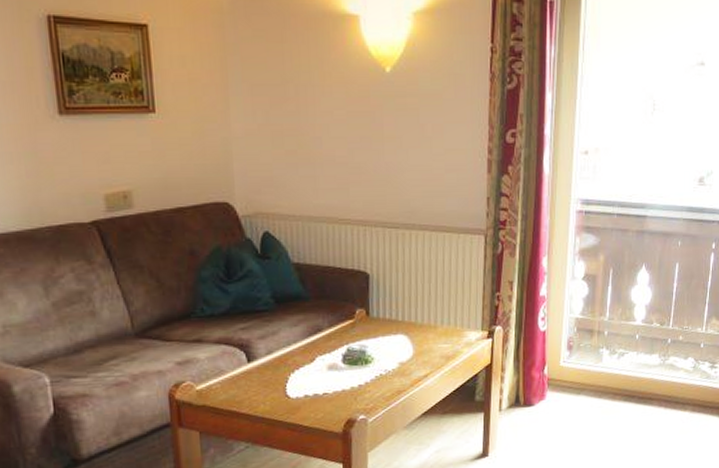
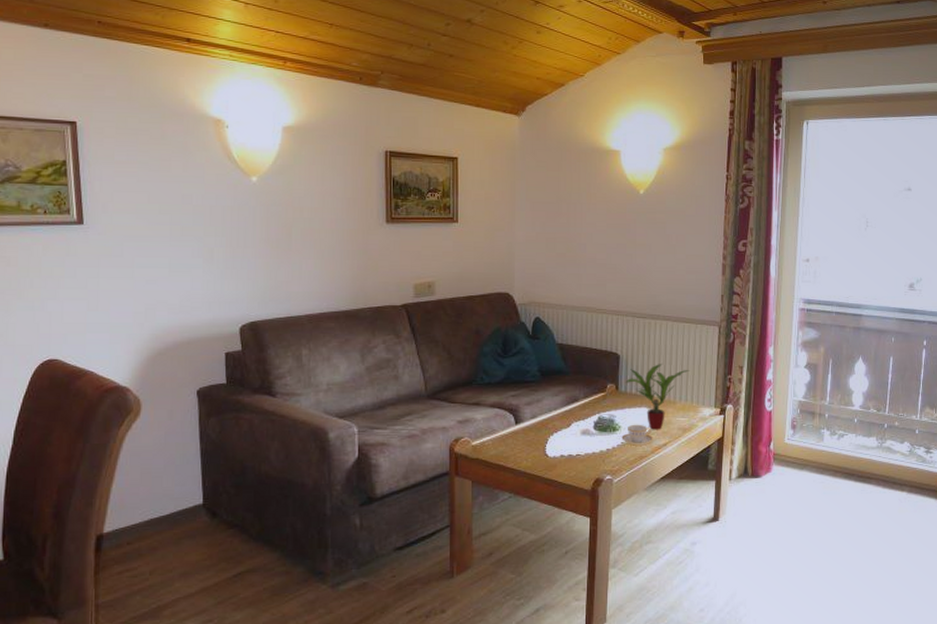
teacup: none [375,354,412,379] -> present [621,424,653,446]
potted plant: none [377,282,452,360] -> present [625,364,690,430]

